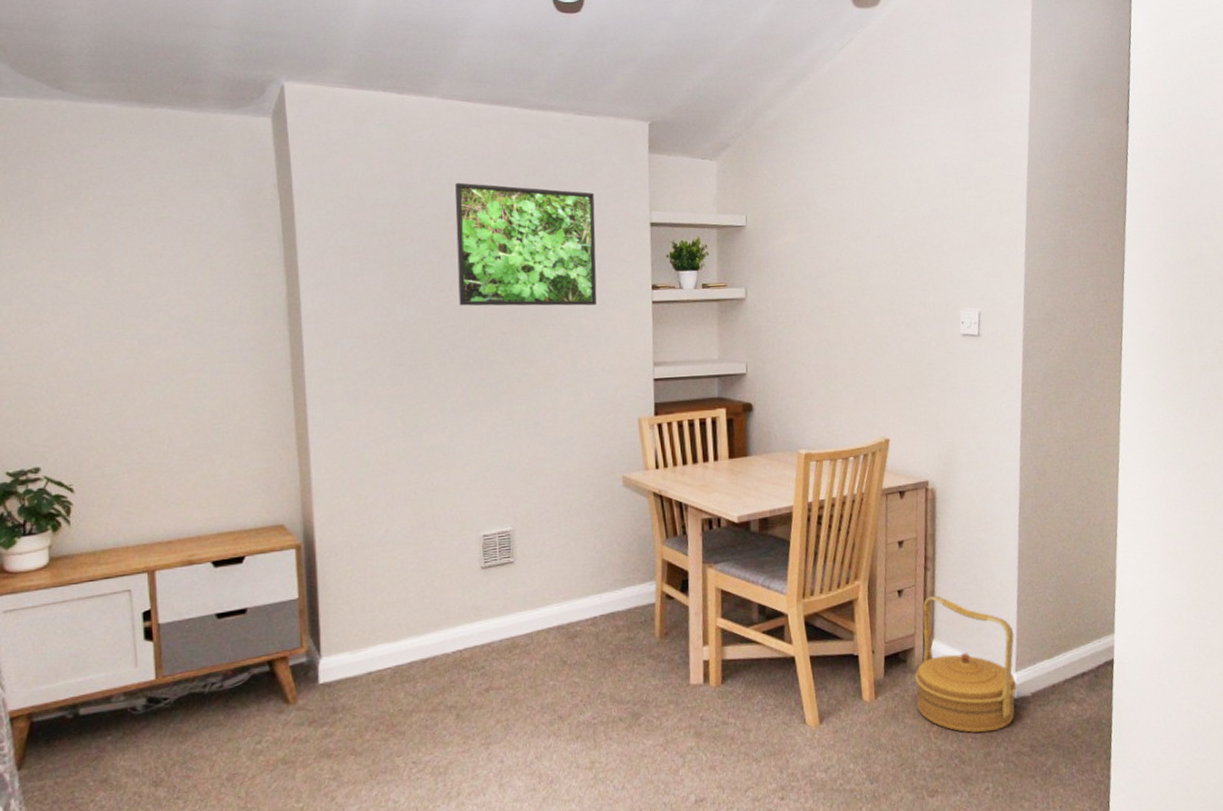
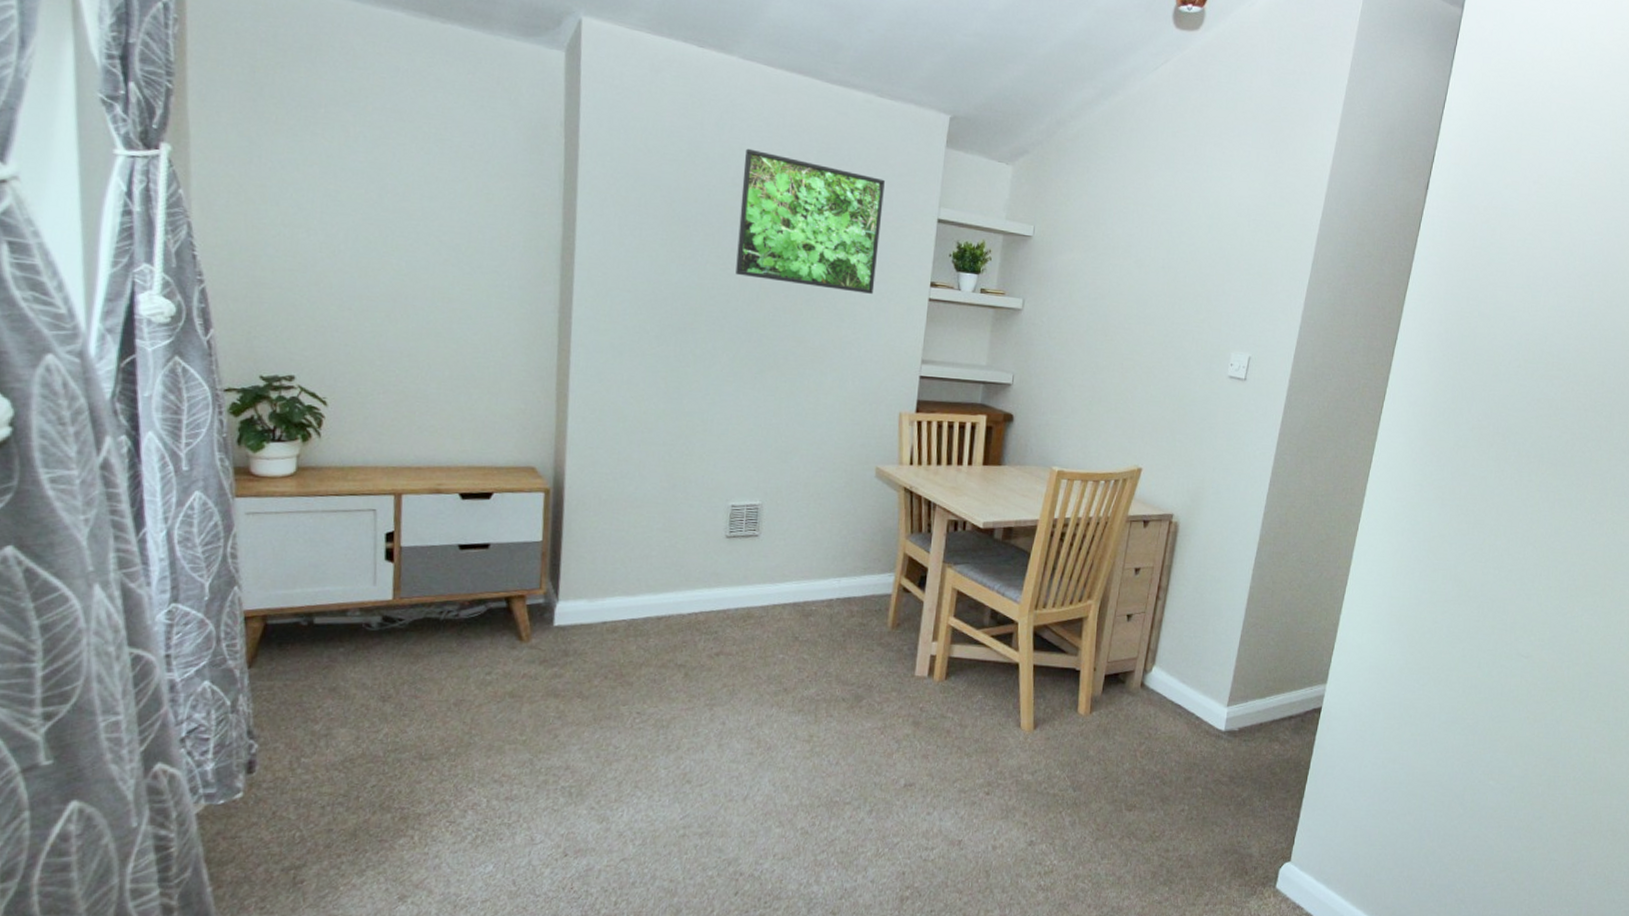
basket: present [914,595,1017,733] -> none [1128,624,1232,759]

